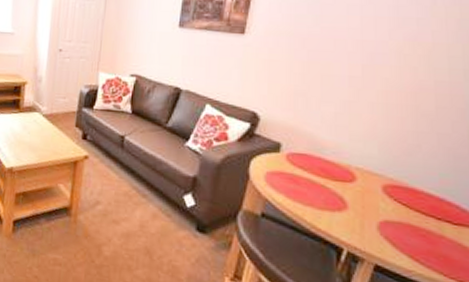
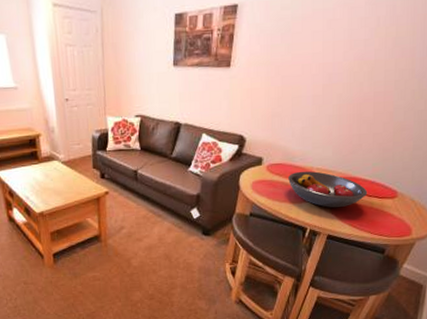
fruit bowl: none [316,168,435,228] -> present [288,171,368,208]

